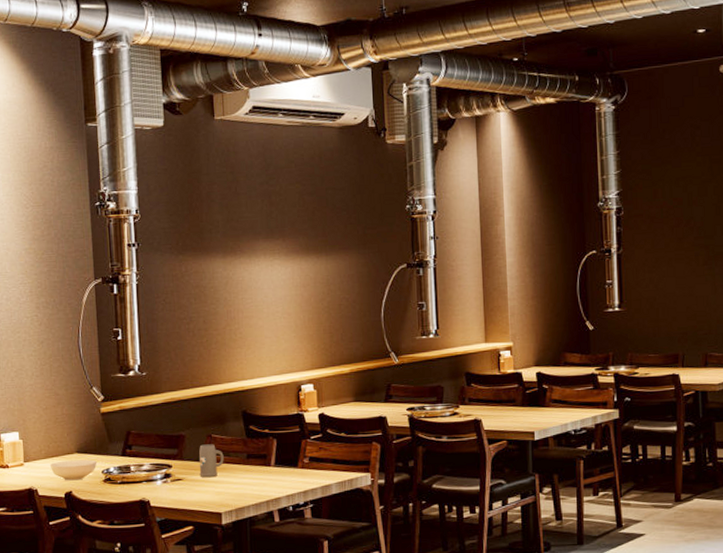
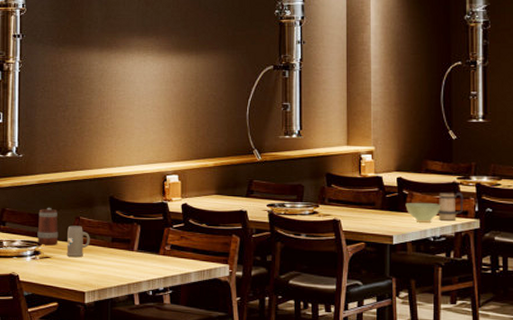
beer mug: none [167,426,190,468] -> present [37,207,59,246]
bowl: none [545,395,581,417] -> present [405,202,441,223]
beer mug: none [578,383,603,414] -> present [438,192,464,222]

